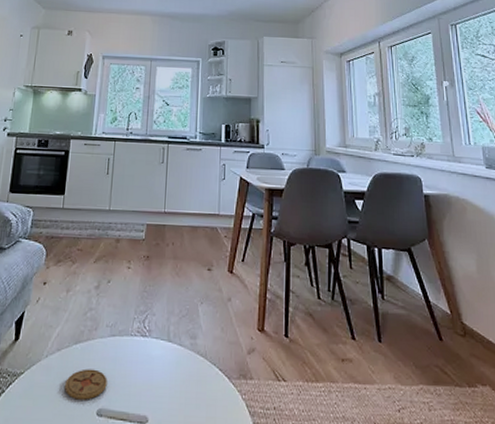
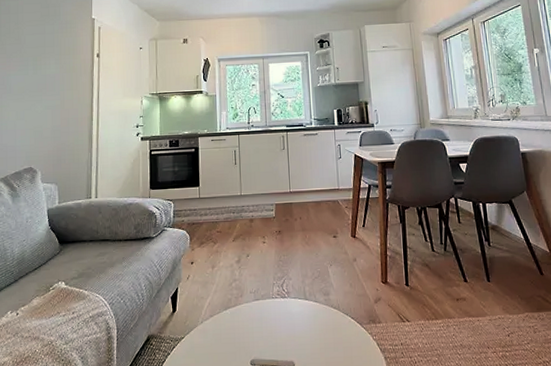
coaster: present [65,368,107,400] -> none [221,328,257,354]

